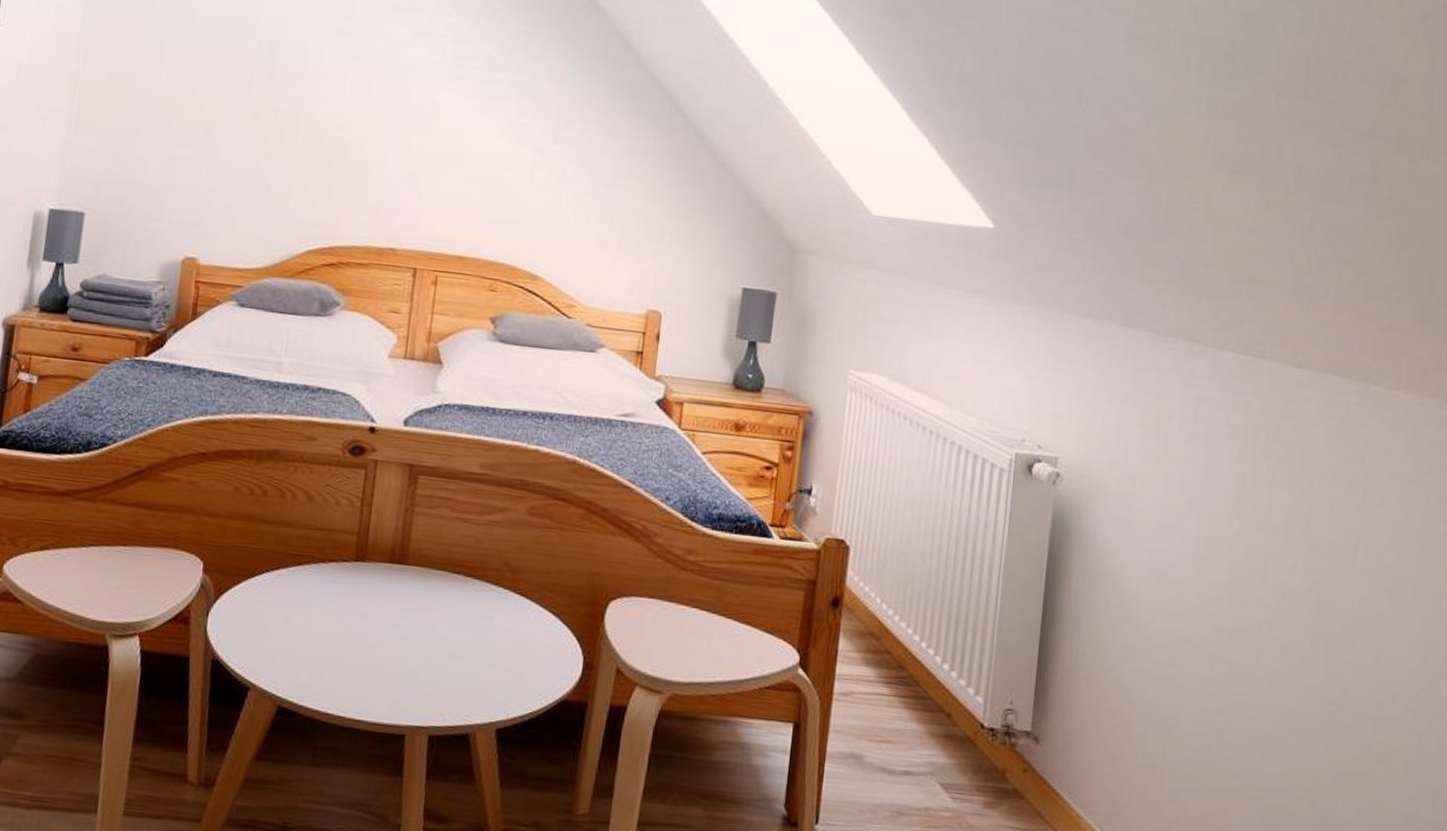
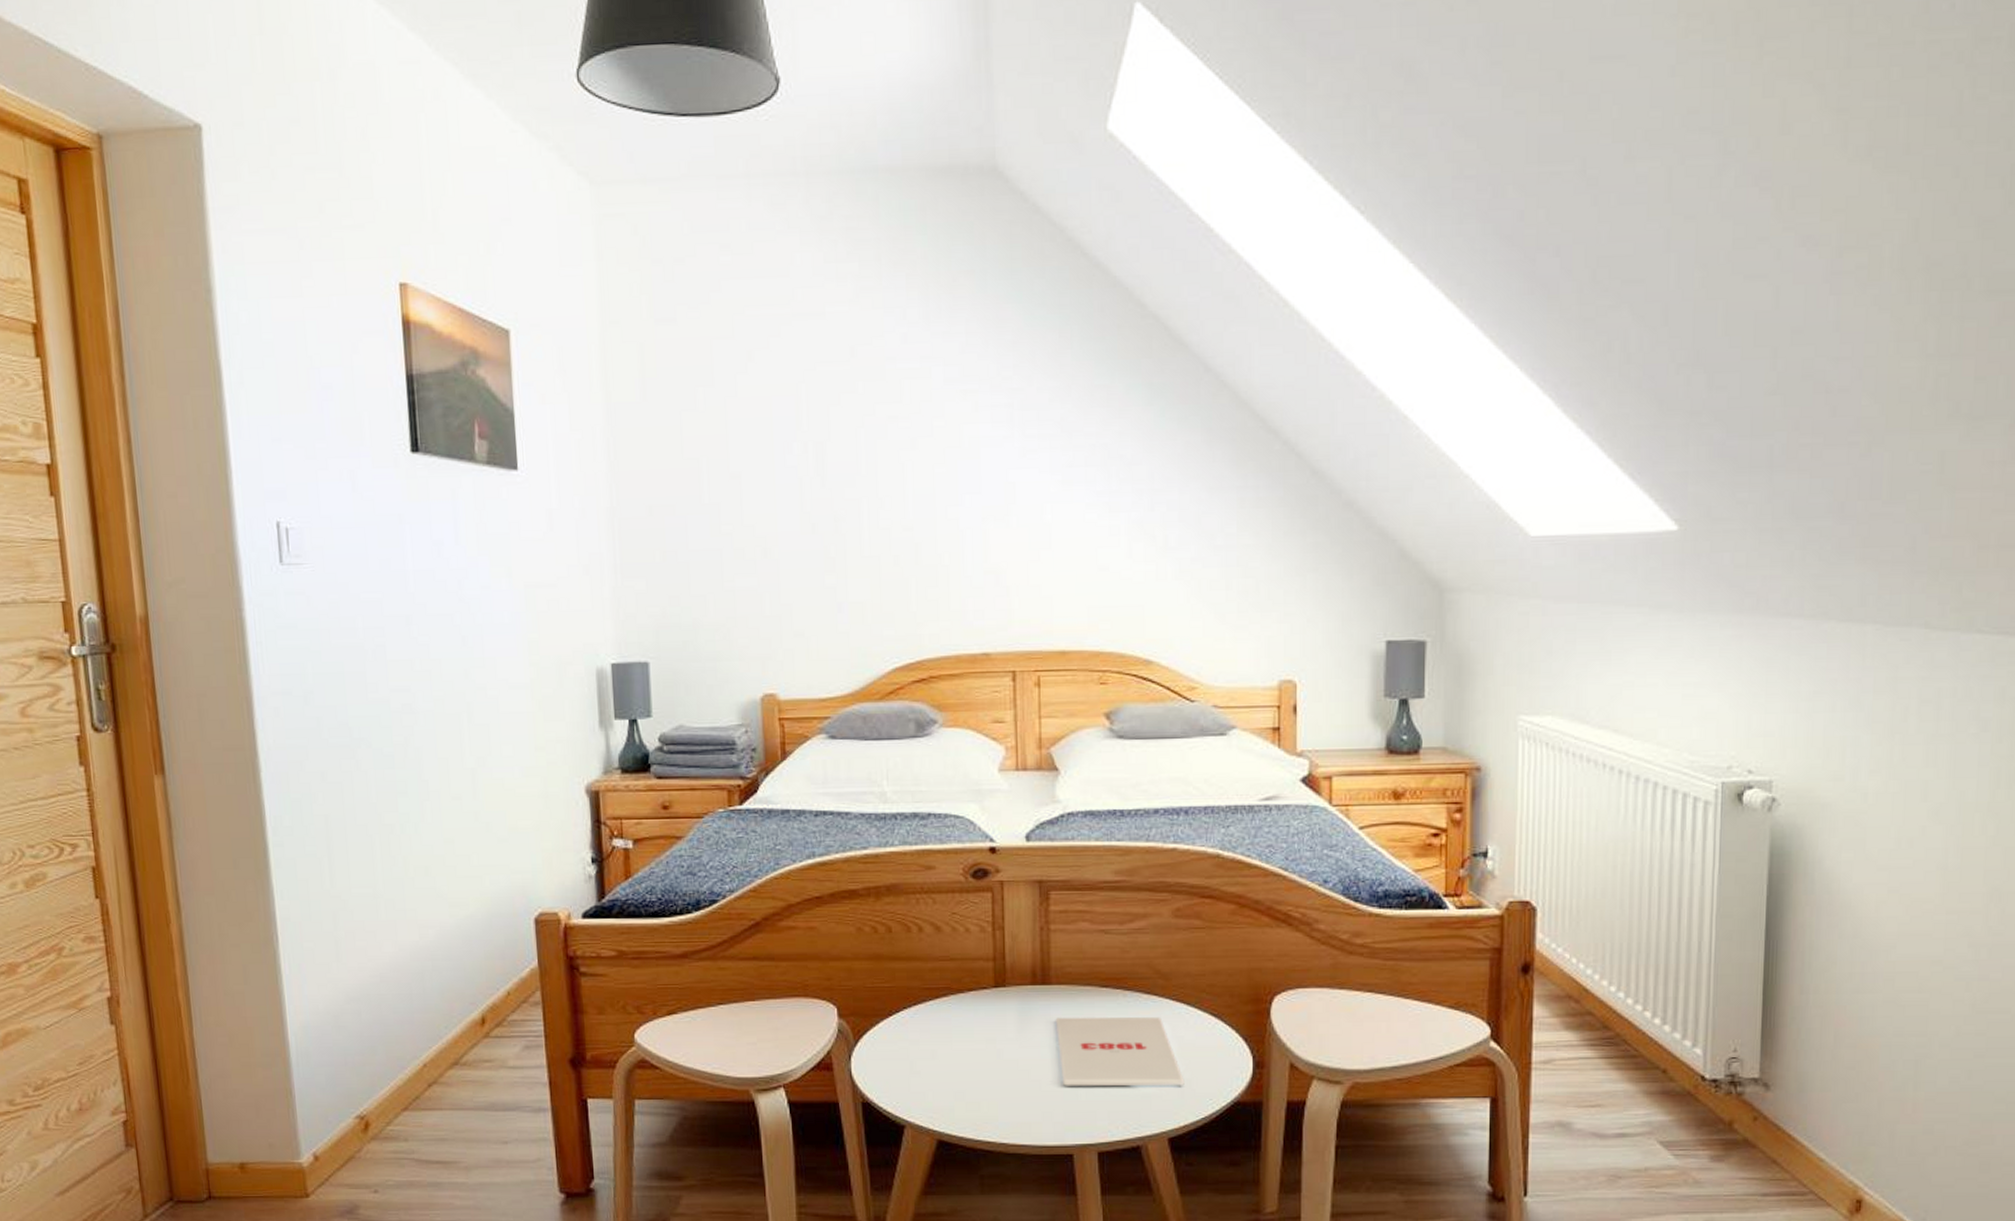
magazine: none [404,597,518,679] -> present [1055,1017,1185,1087]

